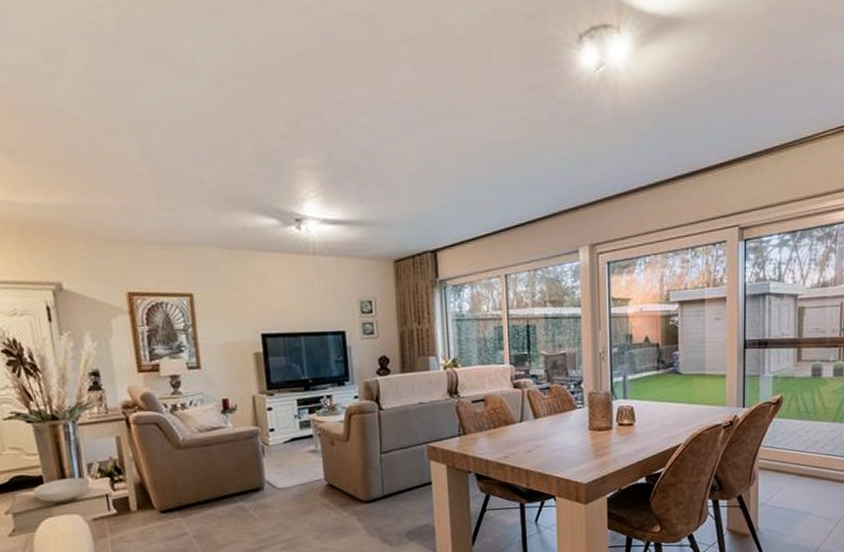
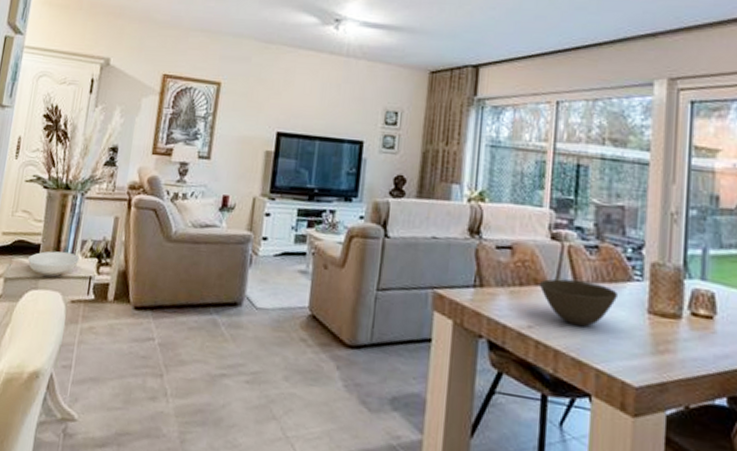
bowl: none [509,415,567,450] -> present [540,278,617,327]

